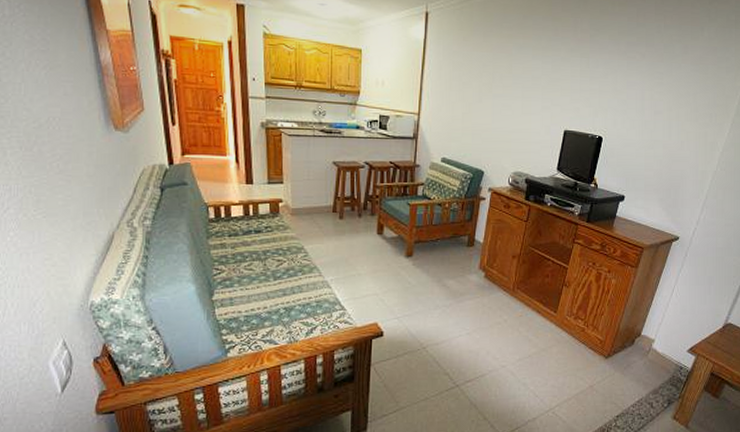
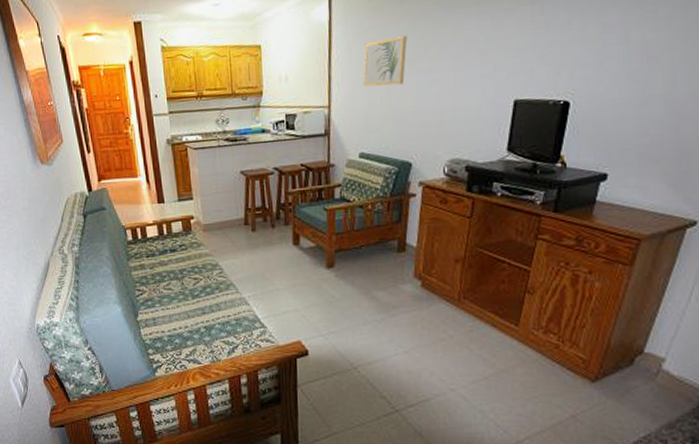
wall art: none [449,63,488,104] -> present [363,35,408,87]

